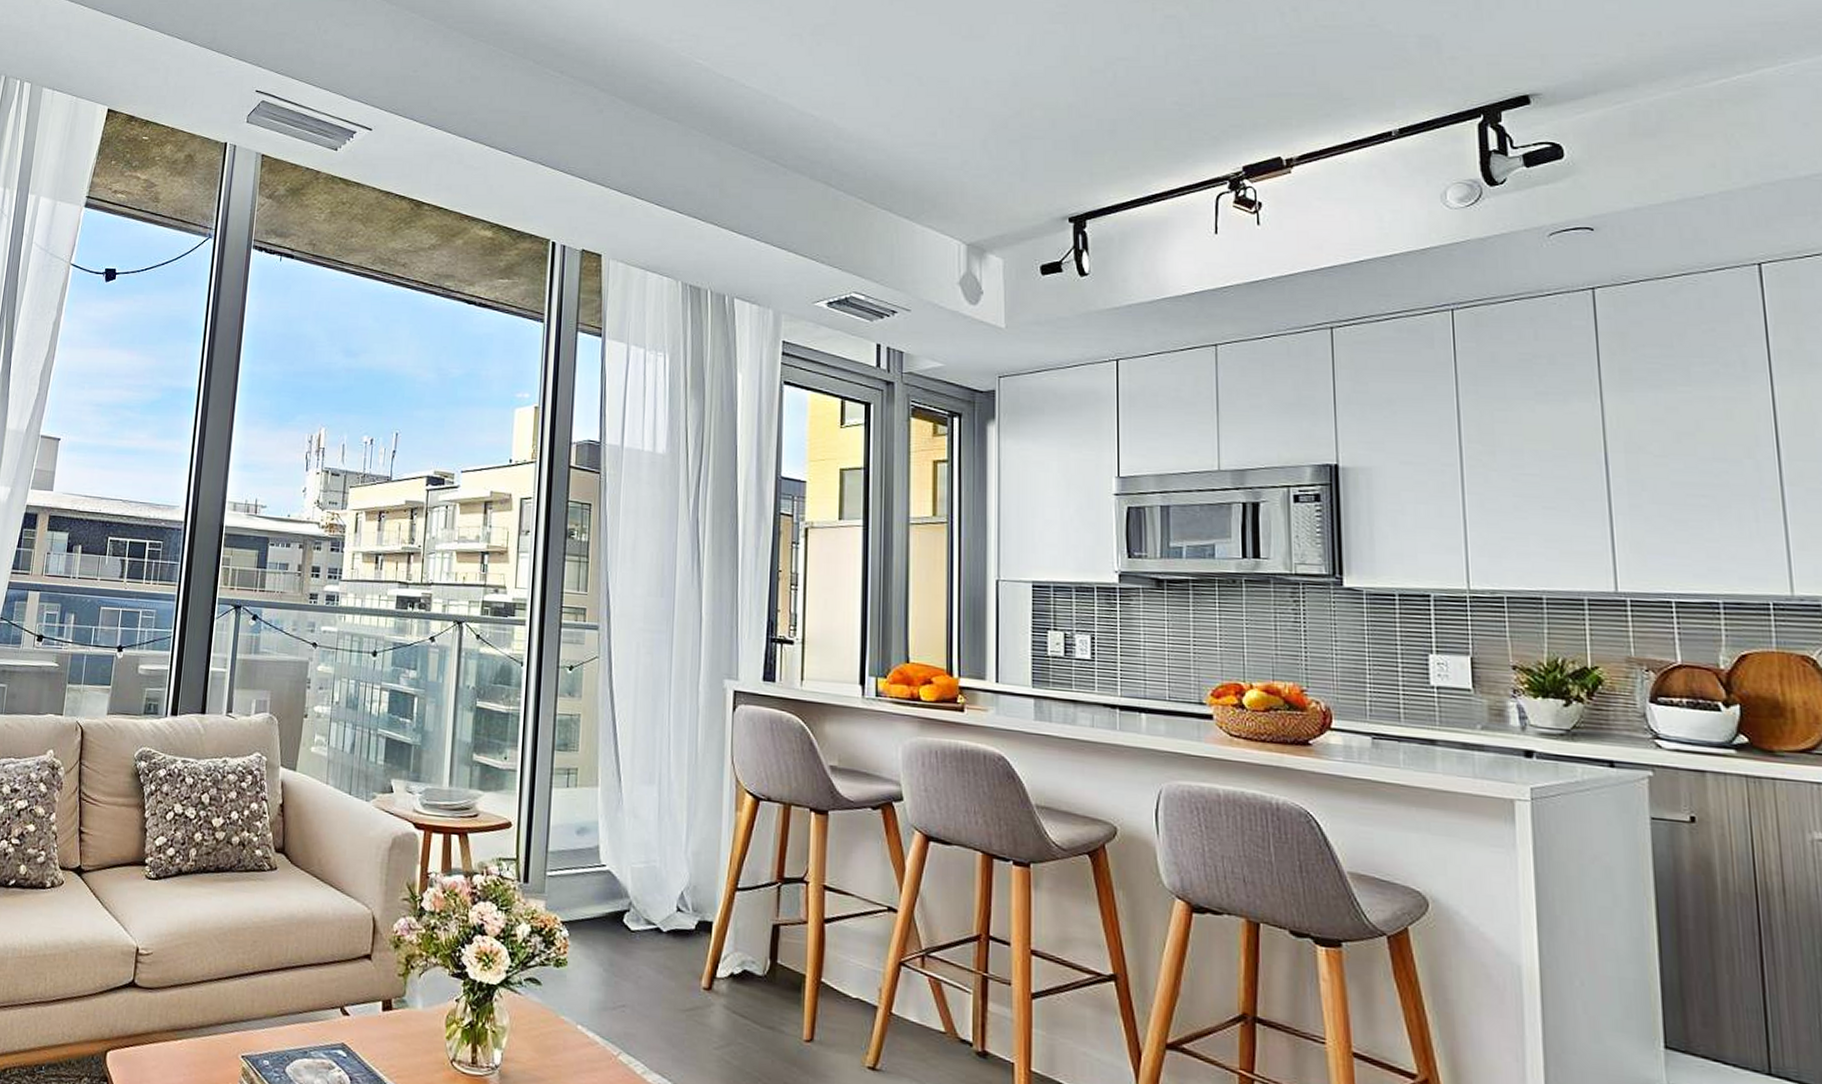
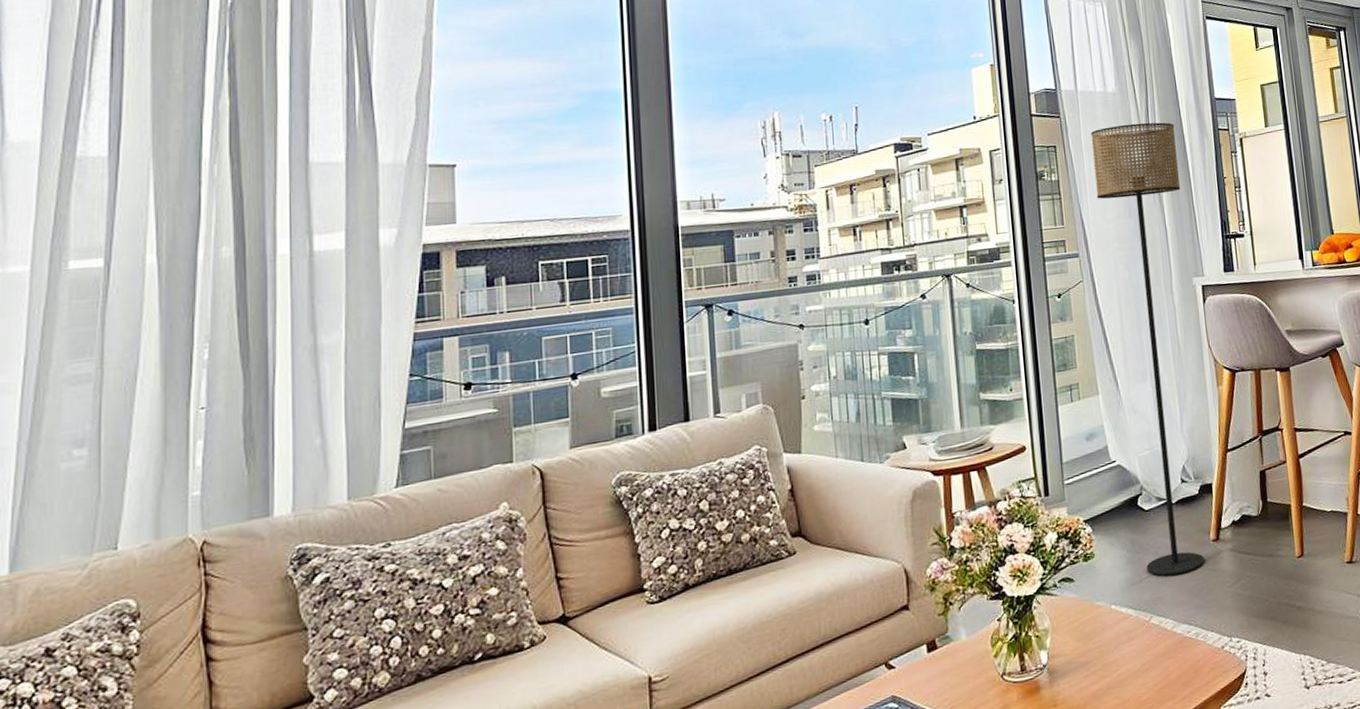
floor lamp: none [622,491,728,1016] -> present [1090,122,1204,577]

